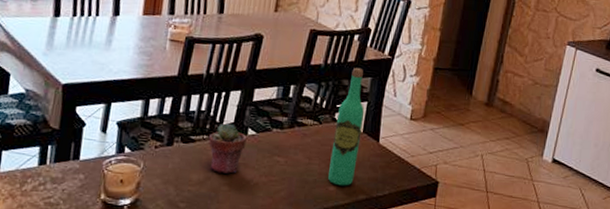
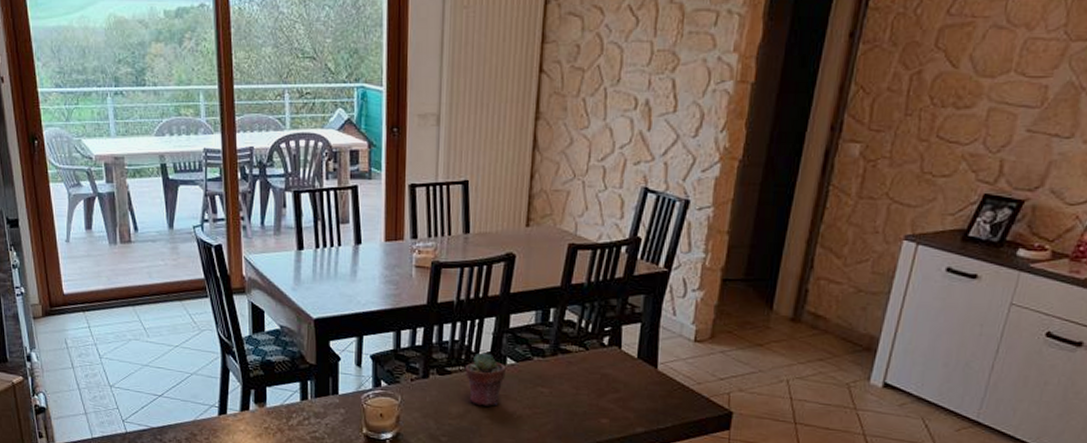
wine bottle: present [328,67,364,186] -> none [600,284,638,418]

